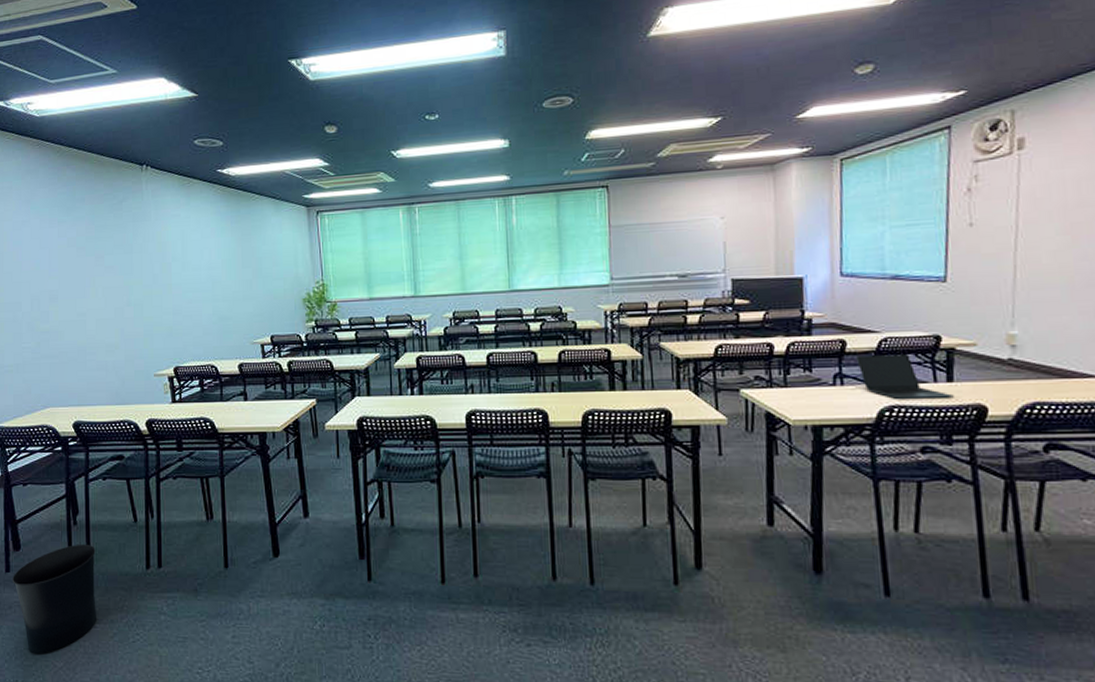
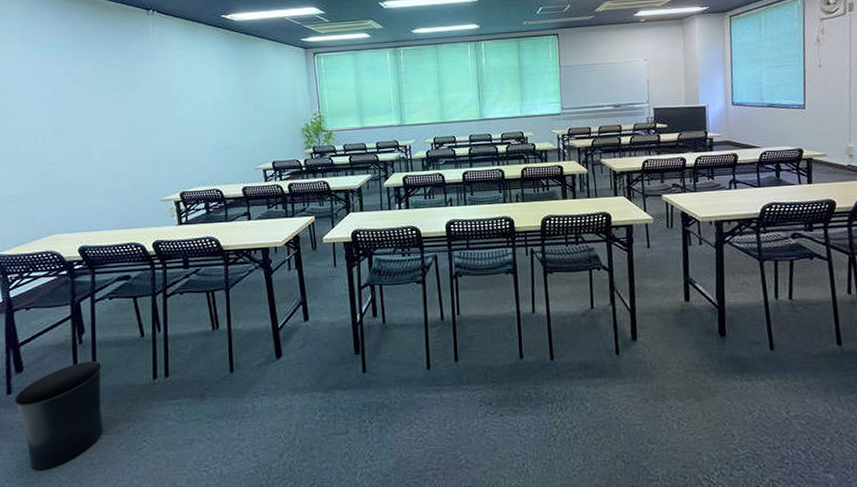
laptop: present [857,354,954,399] -> none [745,164,813,198]

